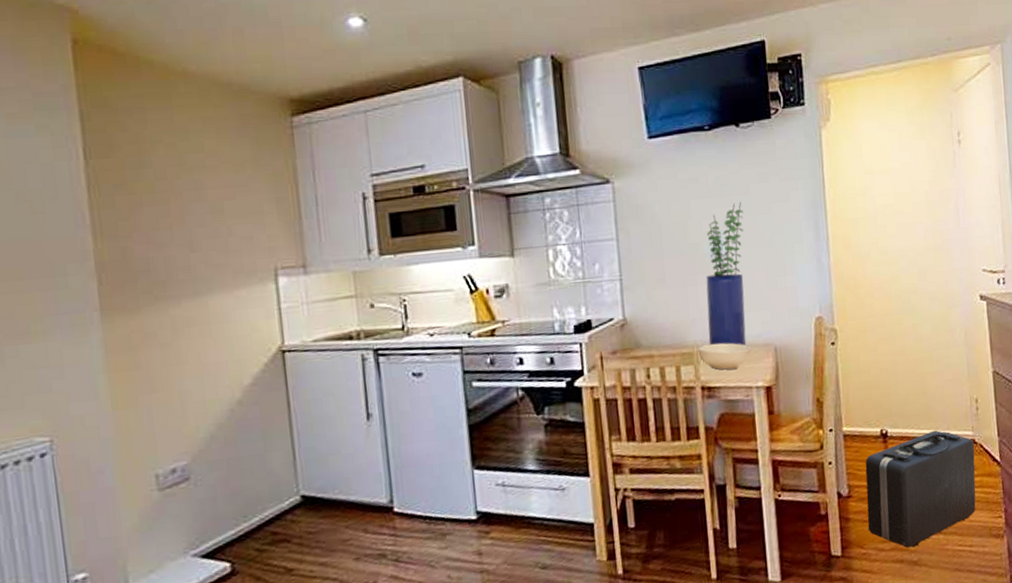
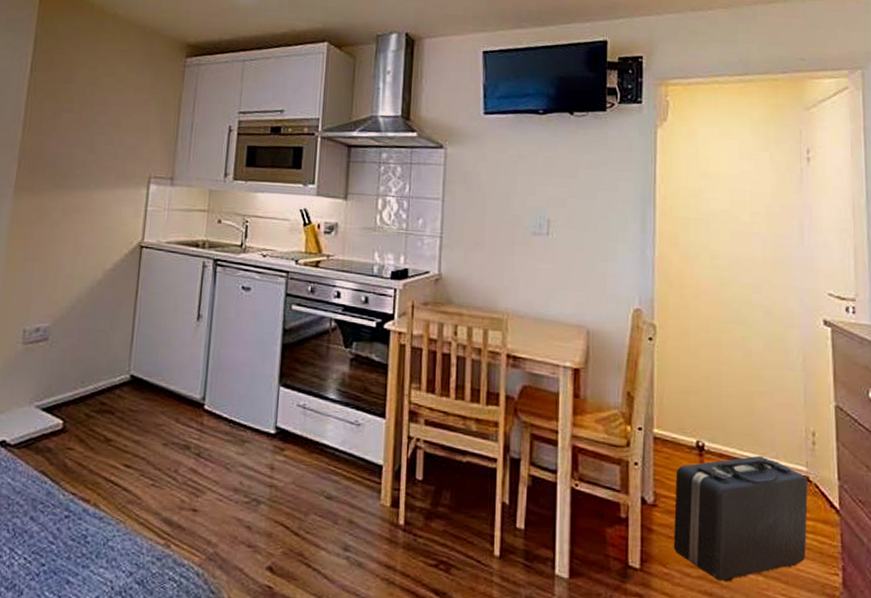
bowl: present [698,343,752,370] -> none [508,313,563,344]
vase: present [706,201,747,346] -> none [520,183,570,323]

